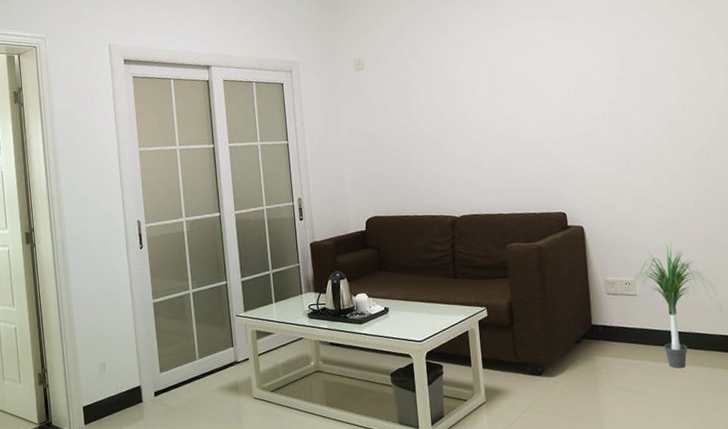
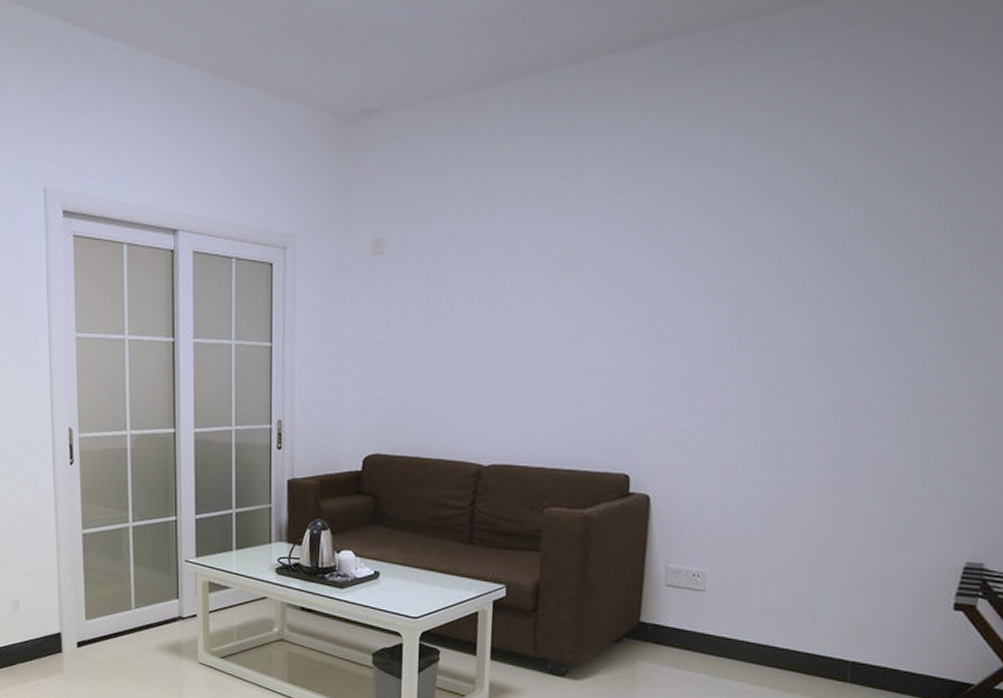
potted plant: present [629,243,714,368] -> none [697,529,810,688]

